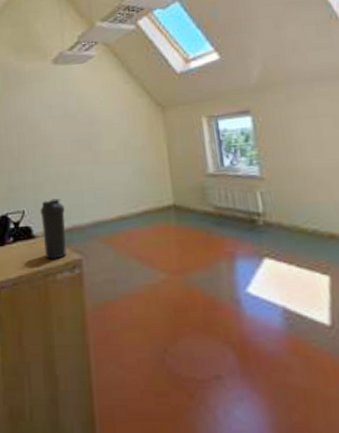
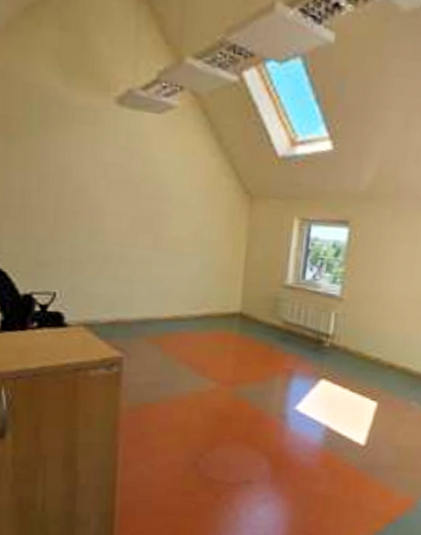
water bottle: present [40,198,67,259] -> none [77,284,109,354]

